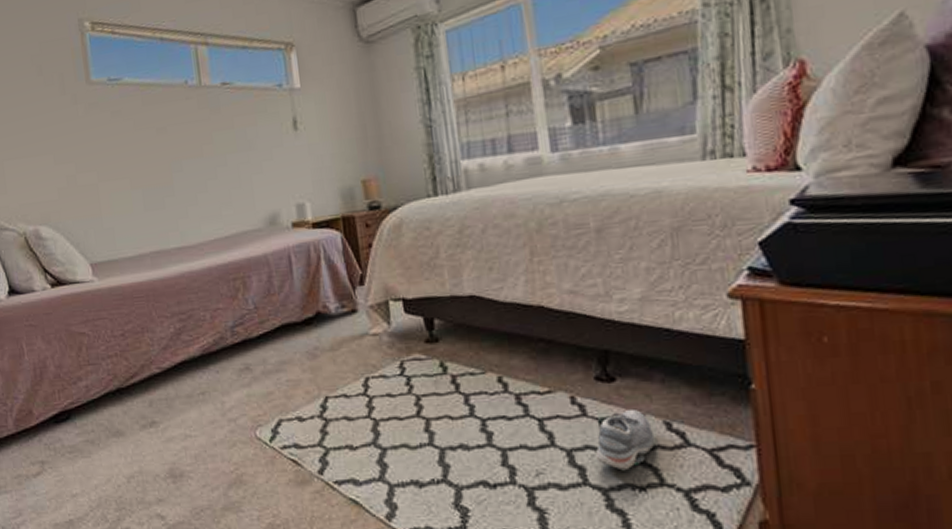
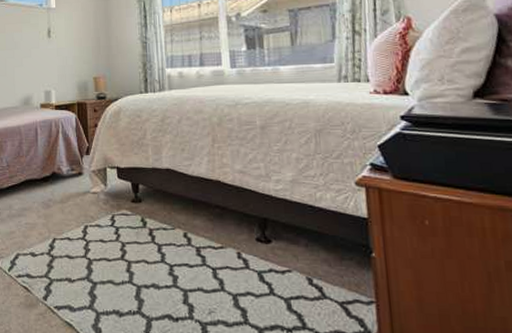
shoe: present [595,410,655,471] -> none [254,266,300,315]

